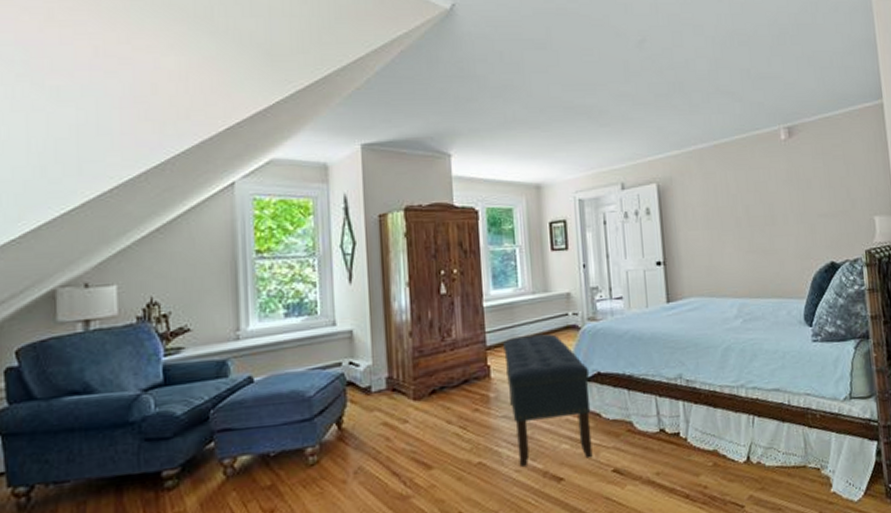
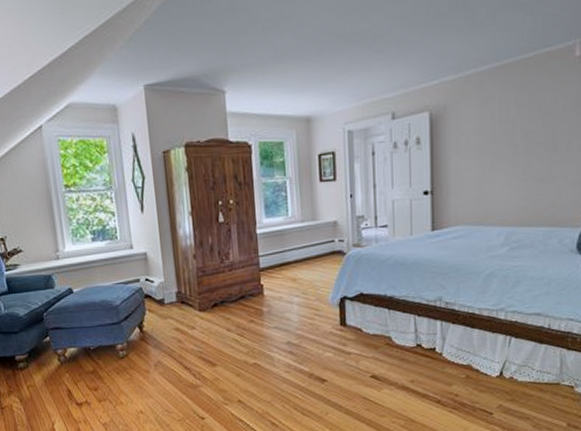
bench: present [503,334,593,467] -> none [275,258,353,368]

